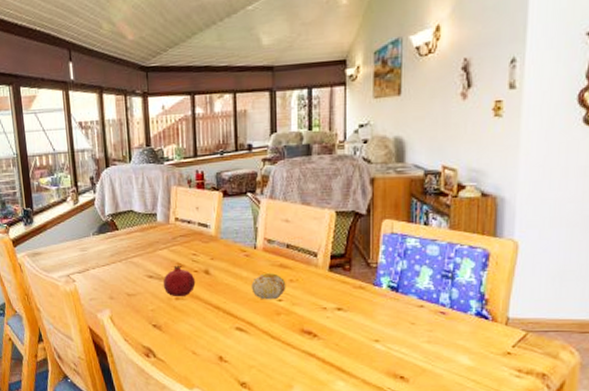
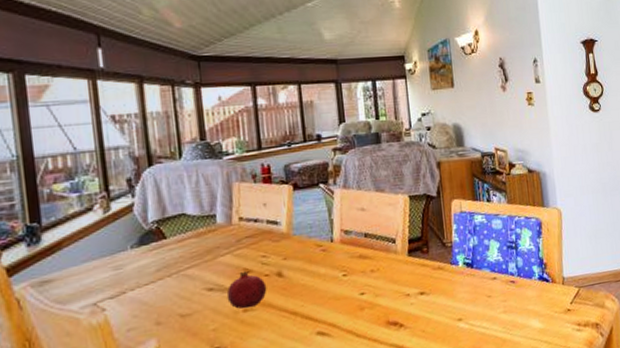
fruit: present [251,273,286,300] -> none [330,265,368,296]

